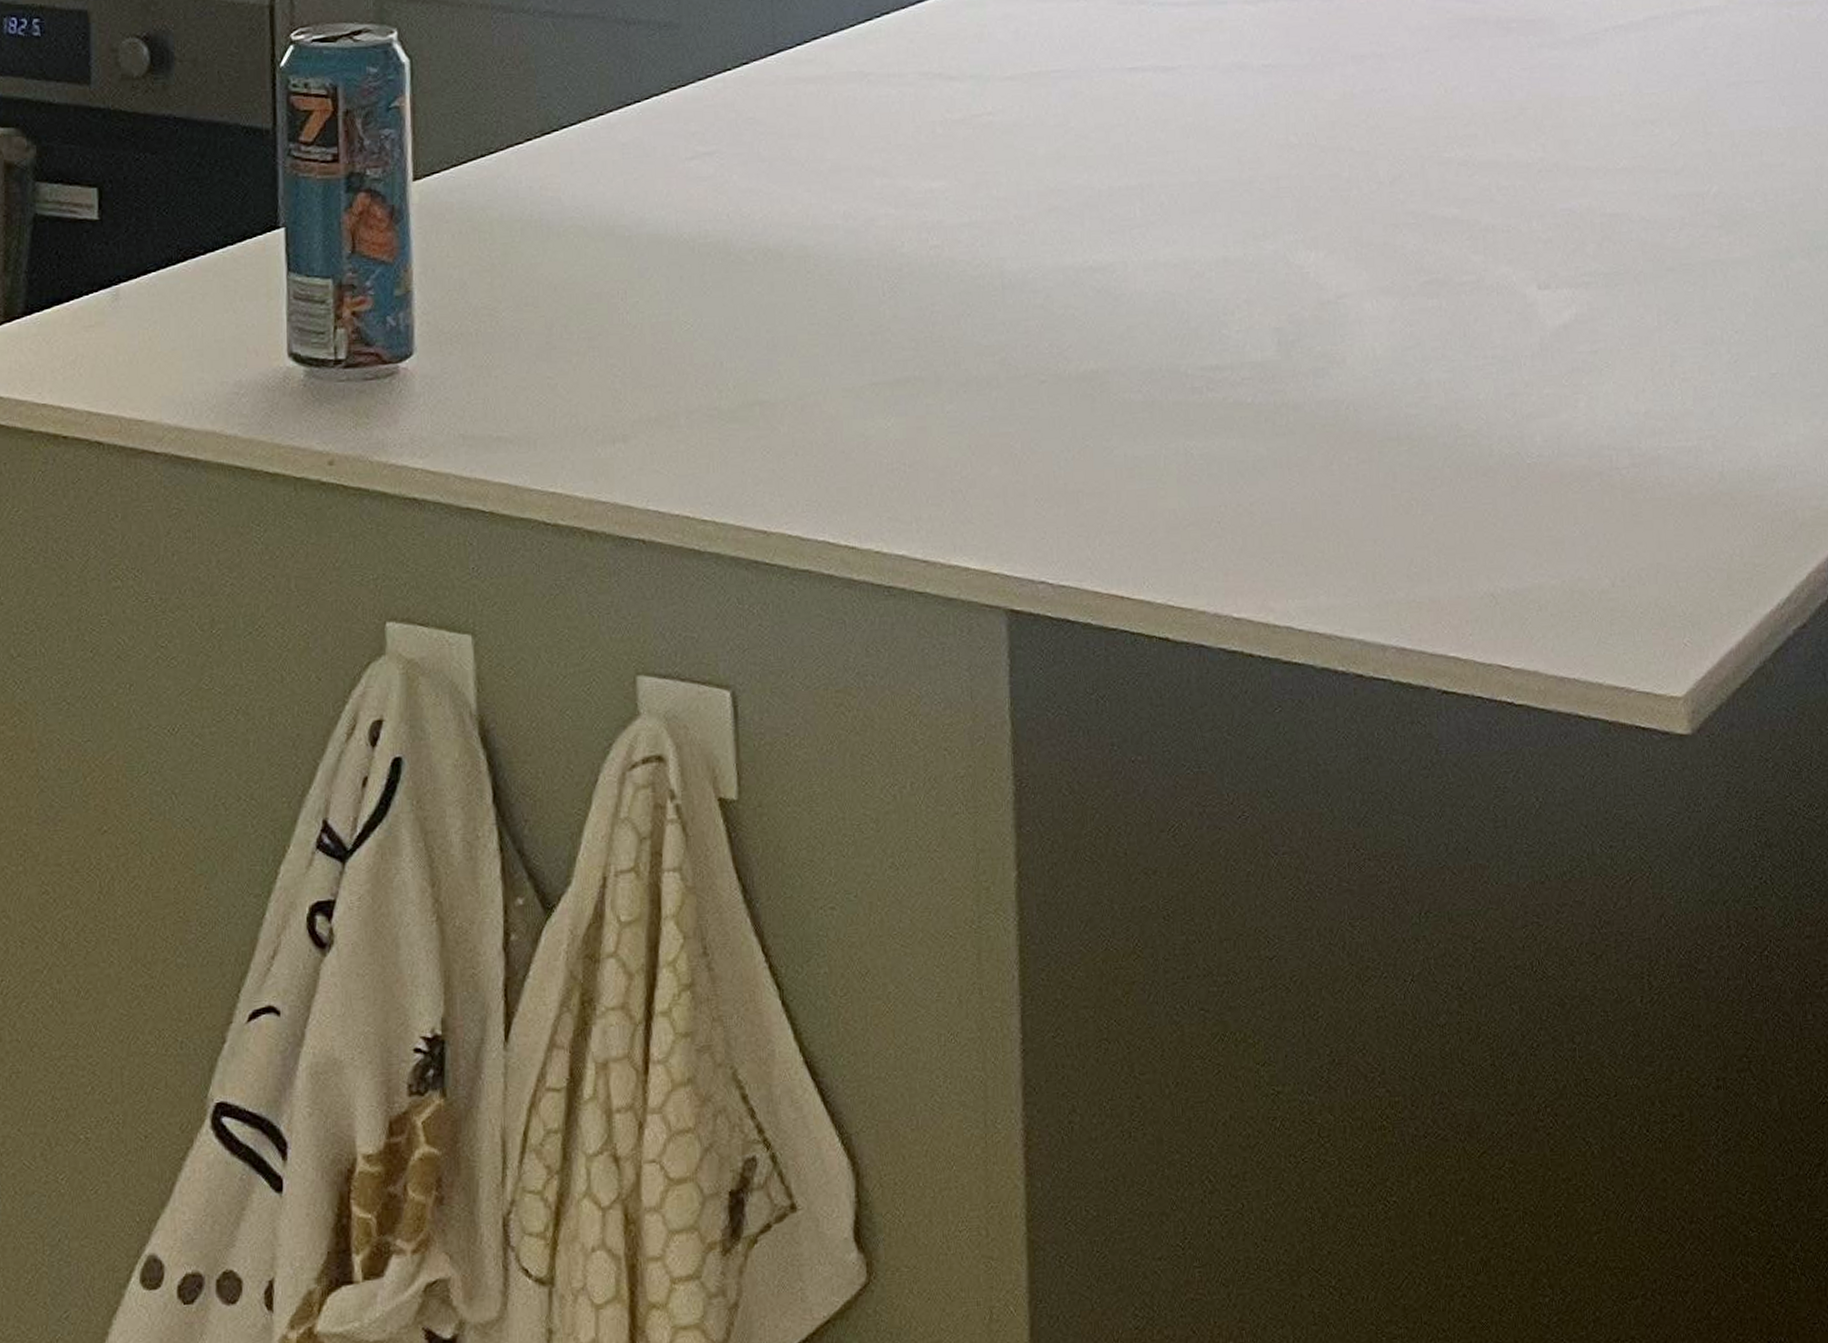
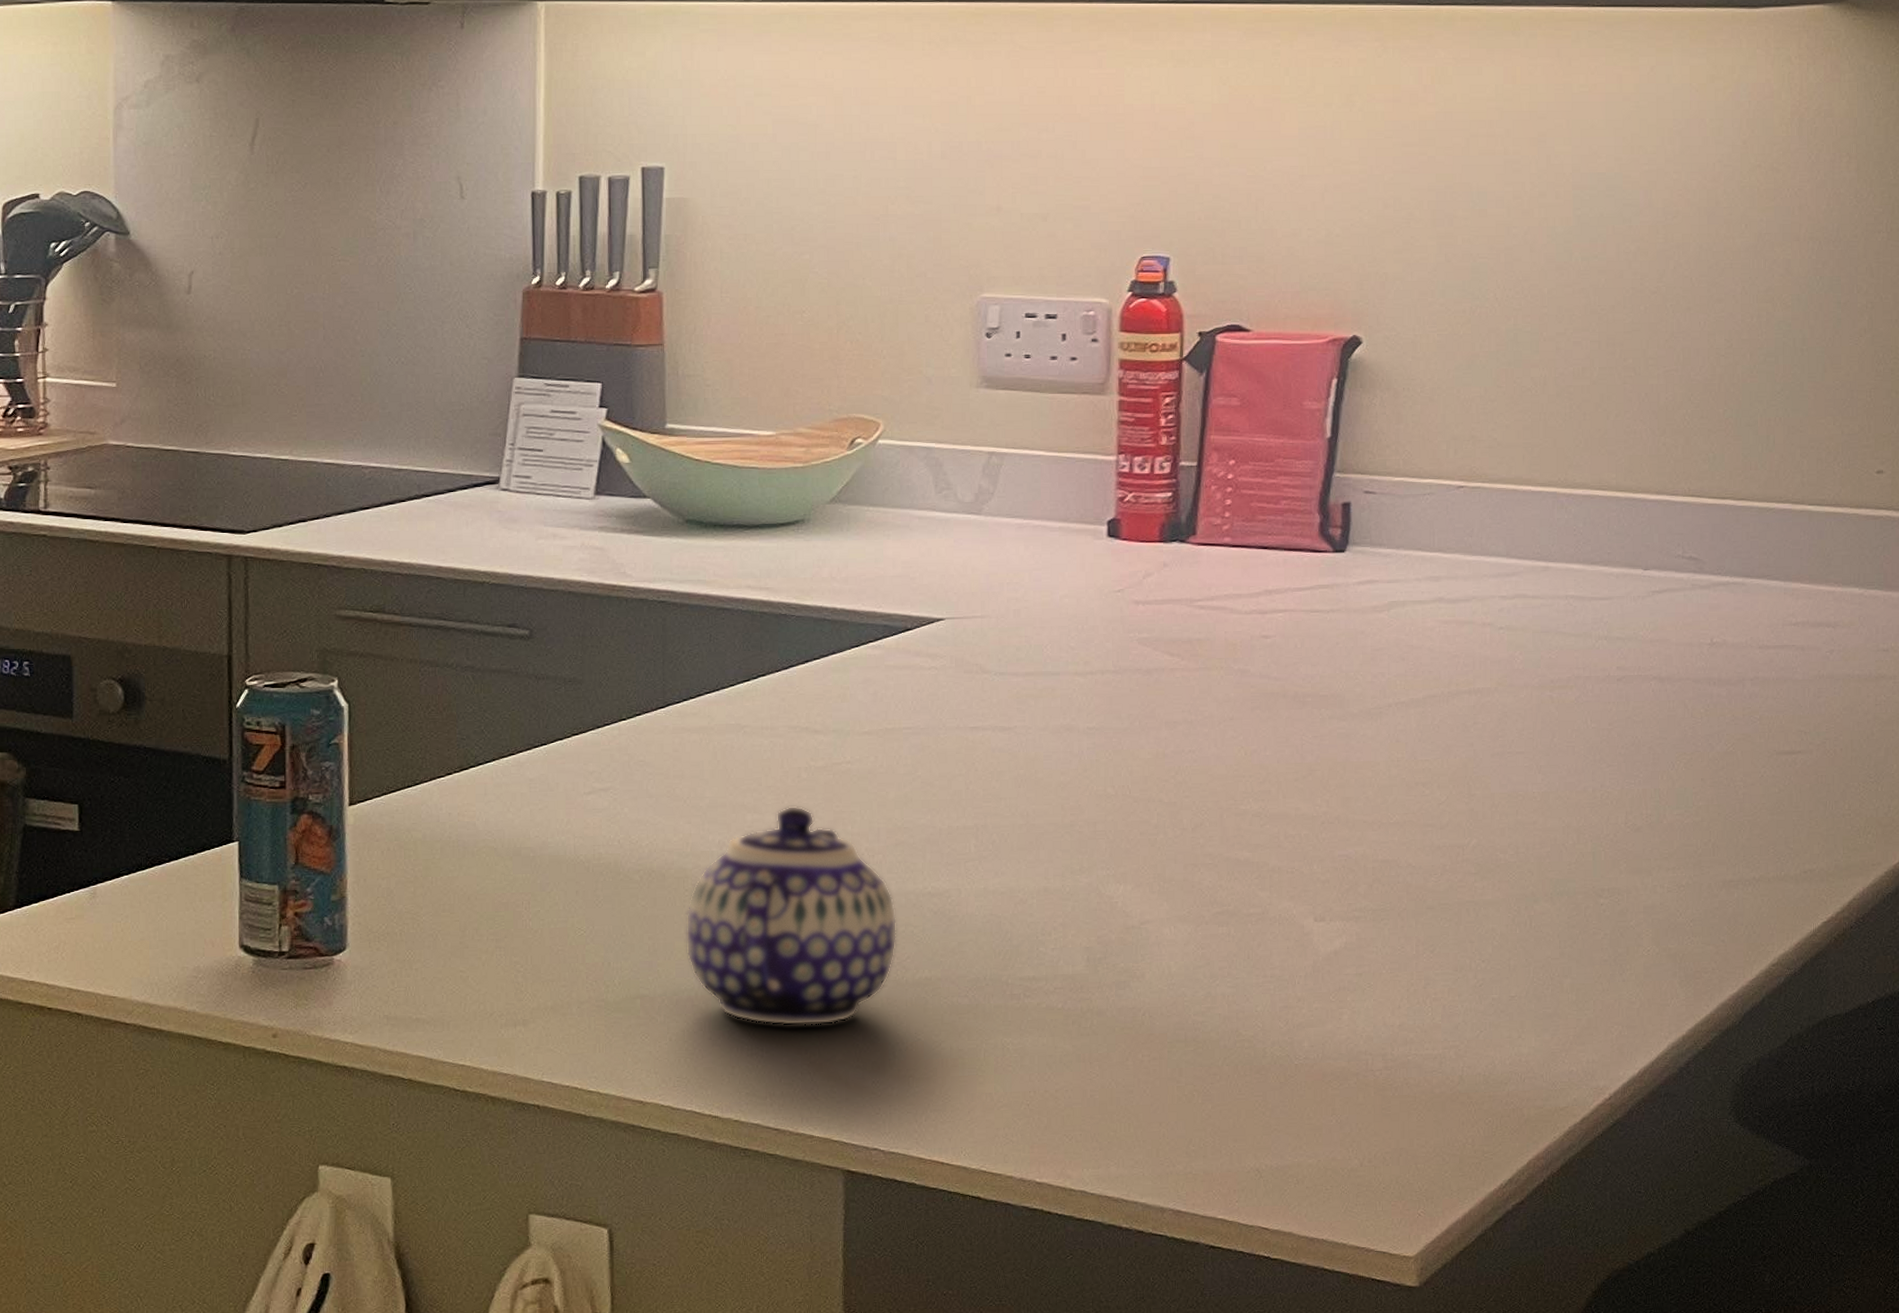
teapot: none [809,167,1056,434] -> present [686,805,897,1026]

